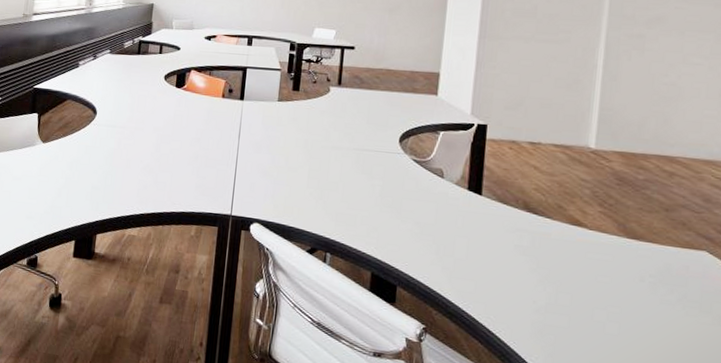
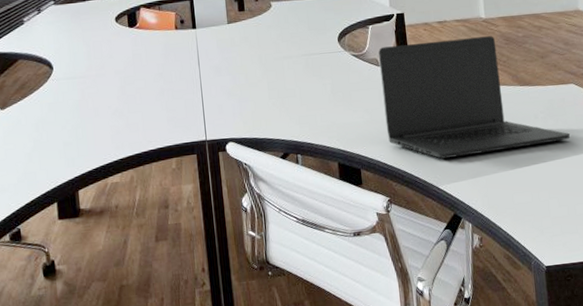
laptop: none [437,158,689,317] -> present [378,36,571,159]

